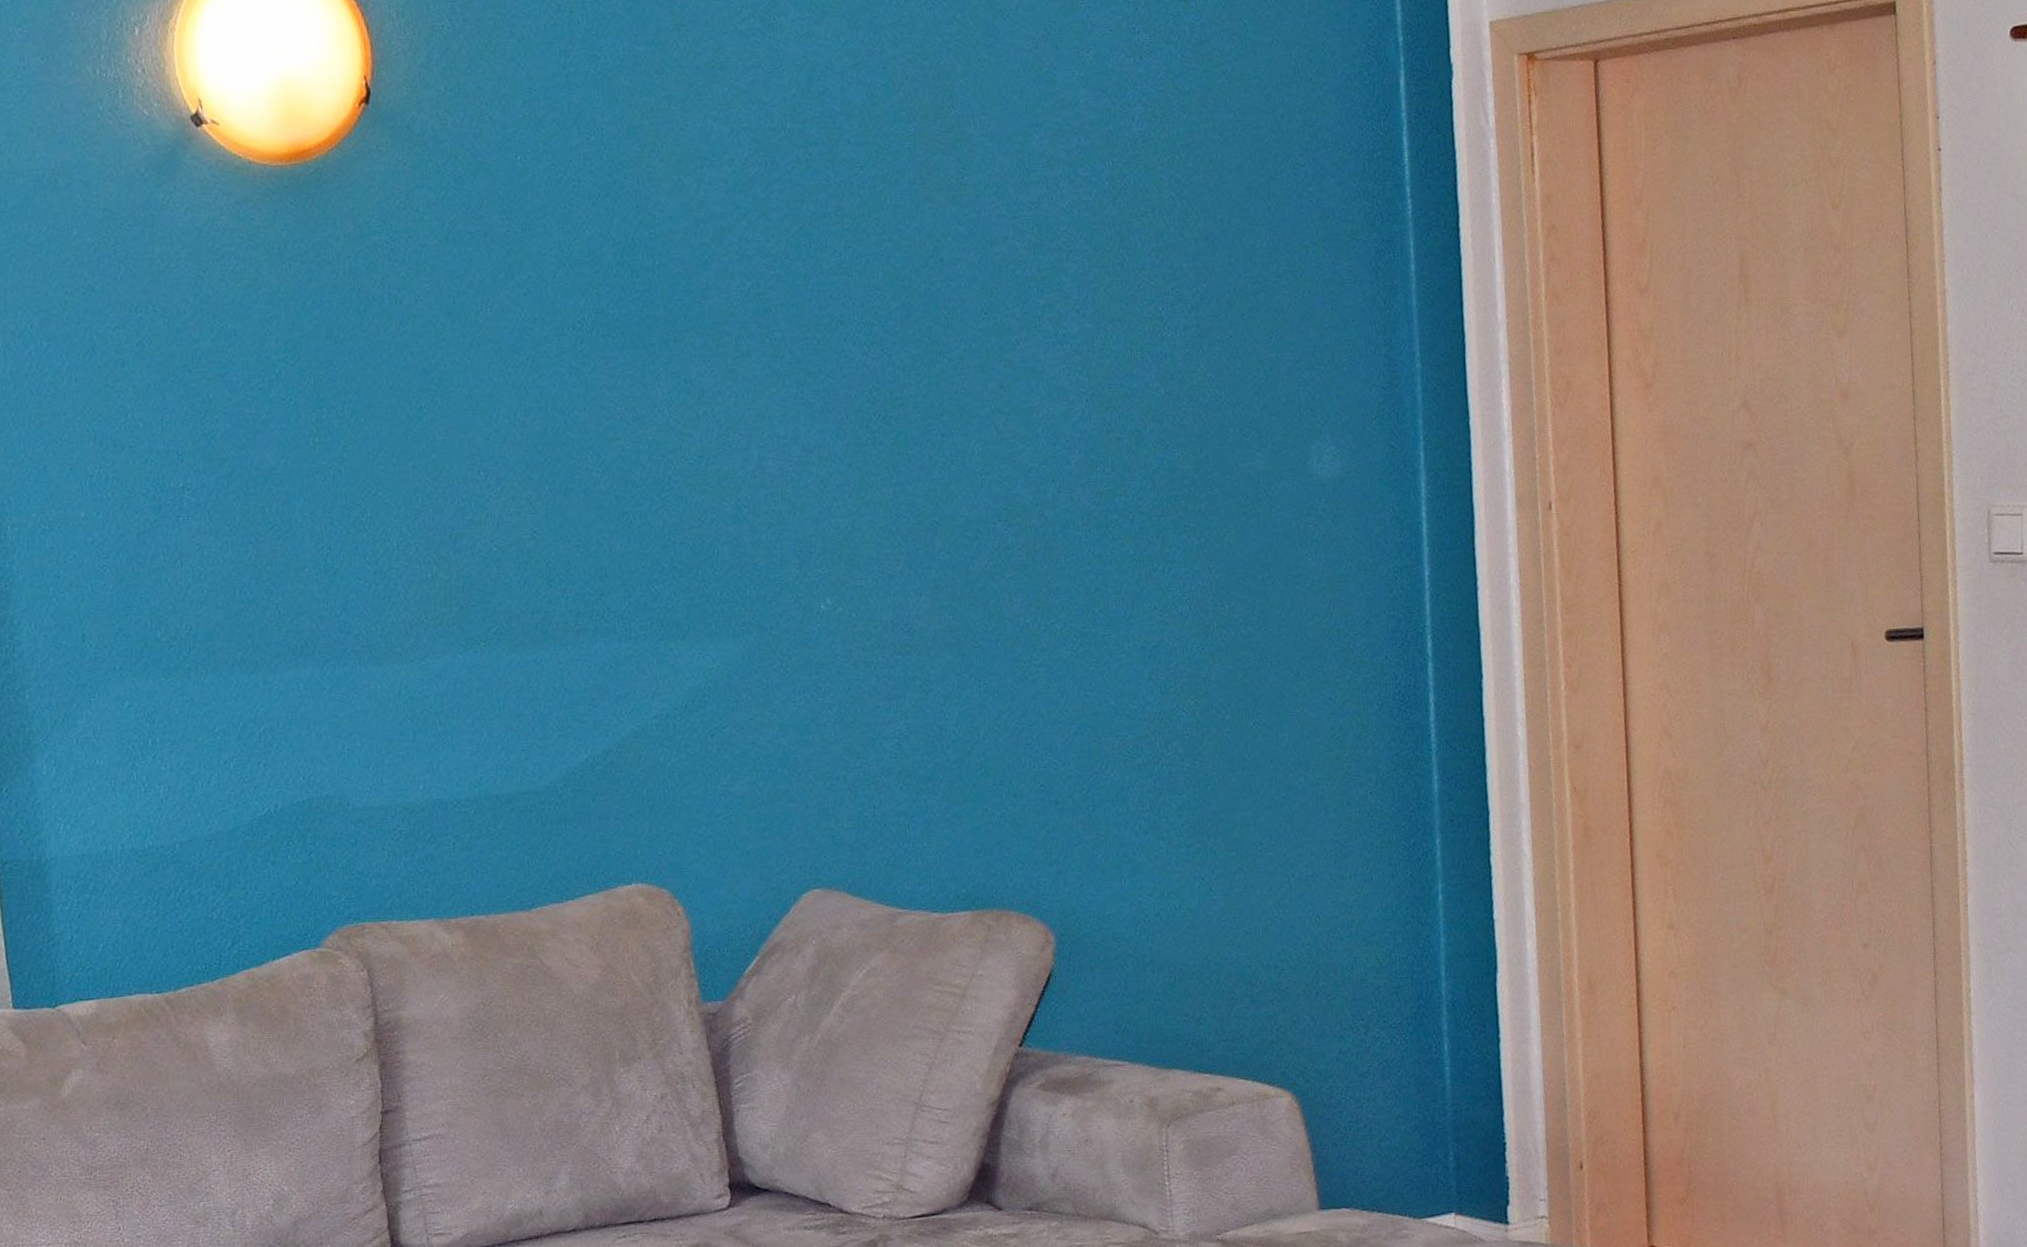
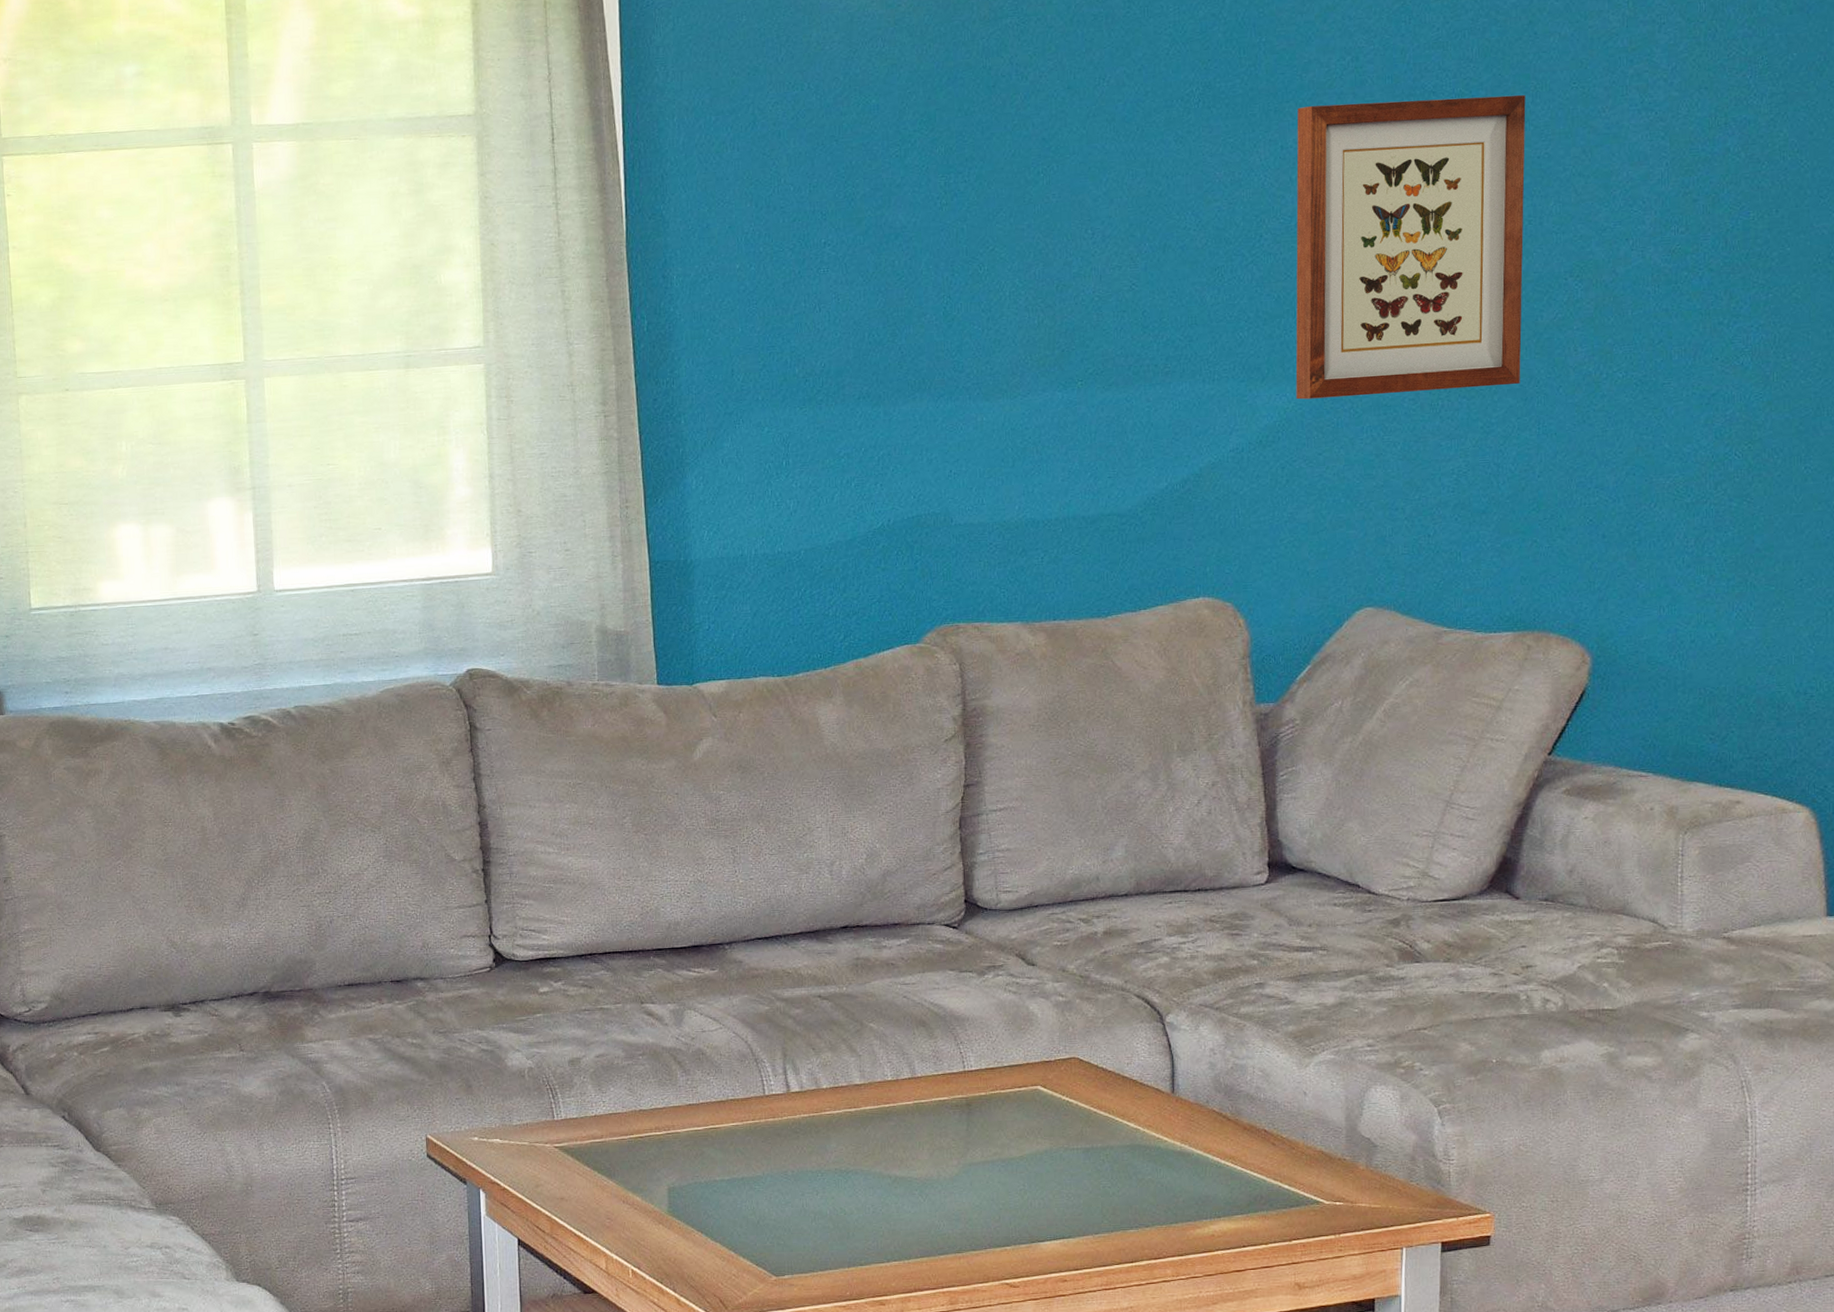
wall art: none [699,325,957,659] -> present [1295,95,1526,400]

